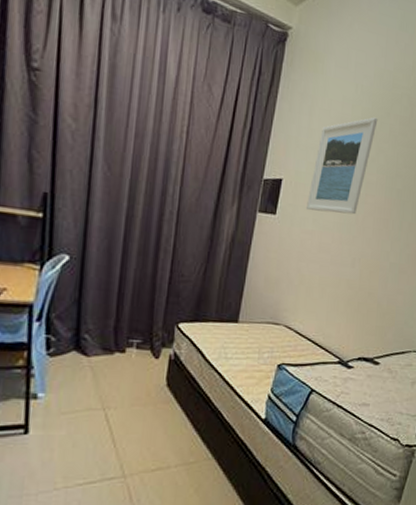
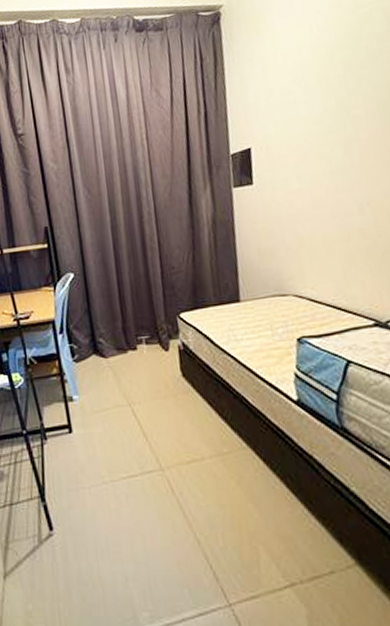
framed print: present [305,117,378,215] -> none [281,47,350,170]

